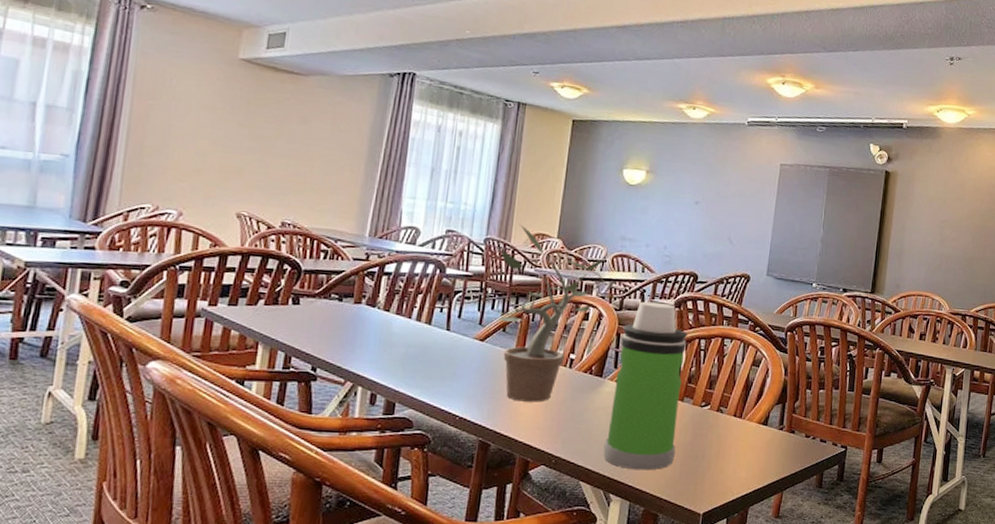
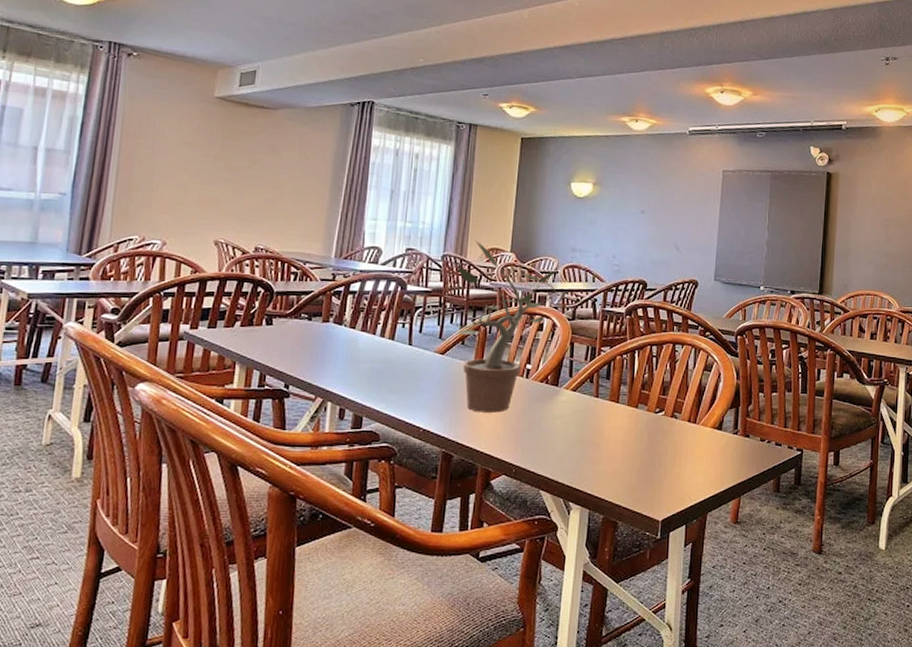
water bottle: present [603,301,688,471] -> none [561,310,640,478]

